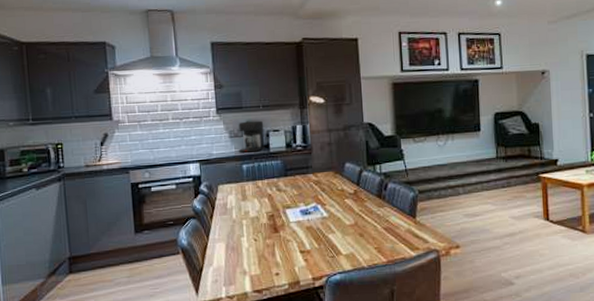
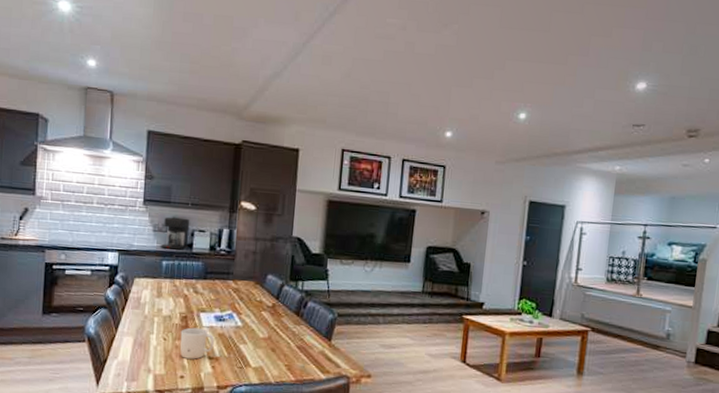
mug: none [270,224,304,256] -> present [179,327,215,359]

